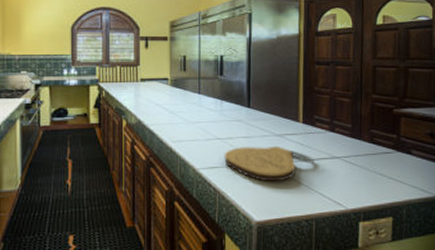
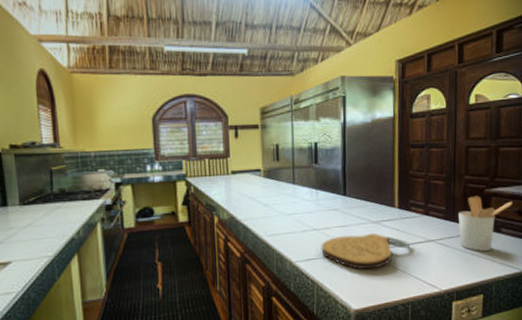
utensil holder: none [366,115,424,173] -> present [459,196,513,252]

